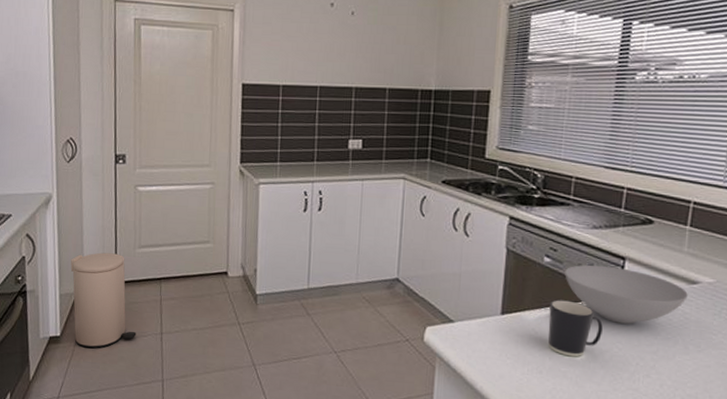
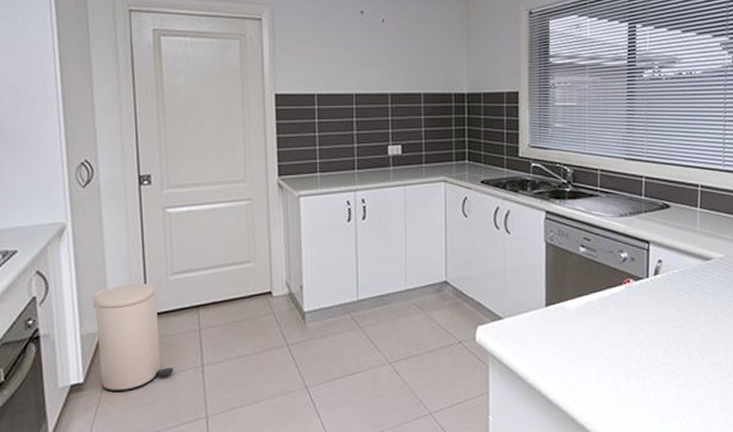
mug: present [547,299,603,357] -> none [588,286,636,340]
bowl: present [565,264,688,324] -> none [599,250,704,303]

